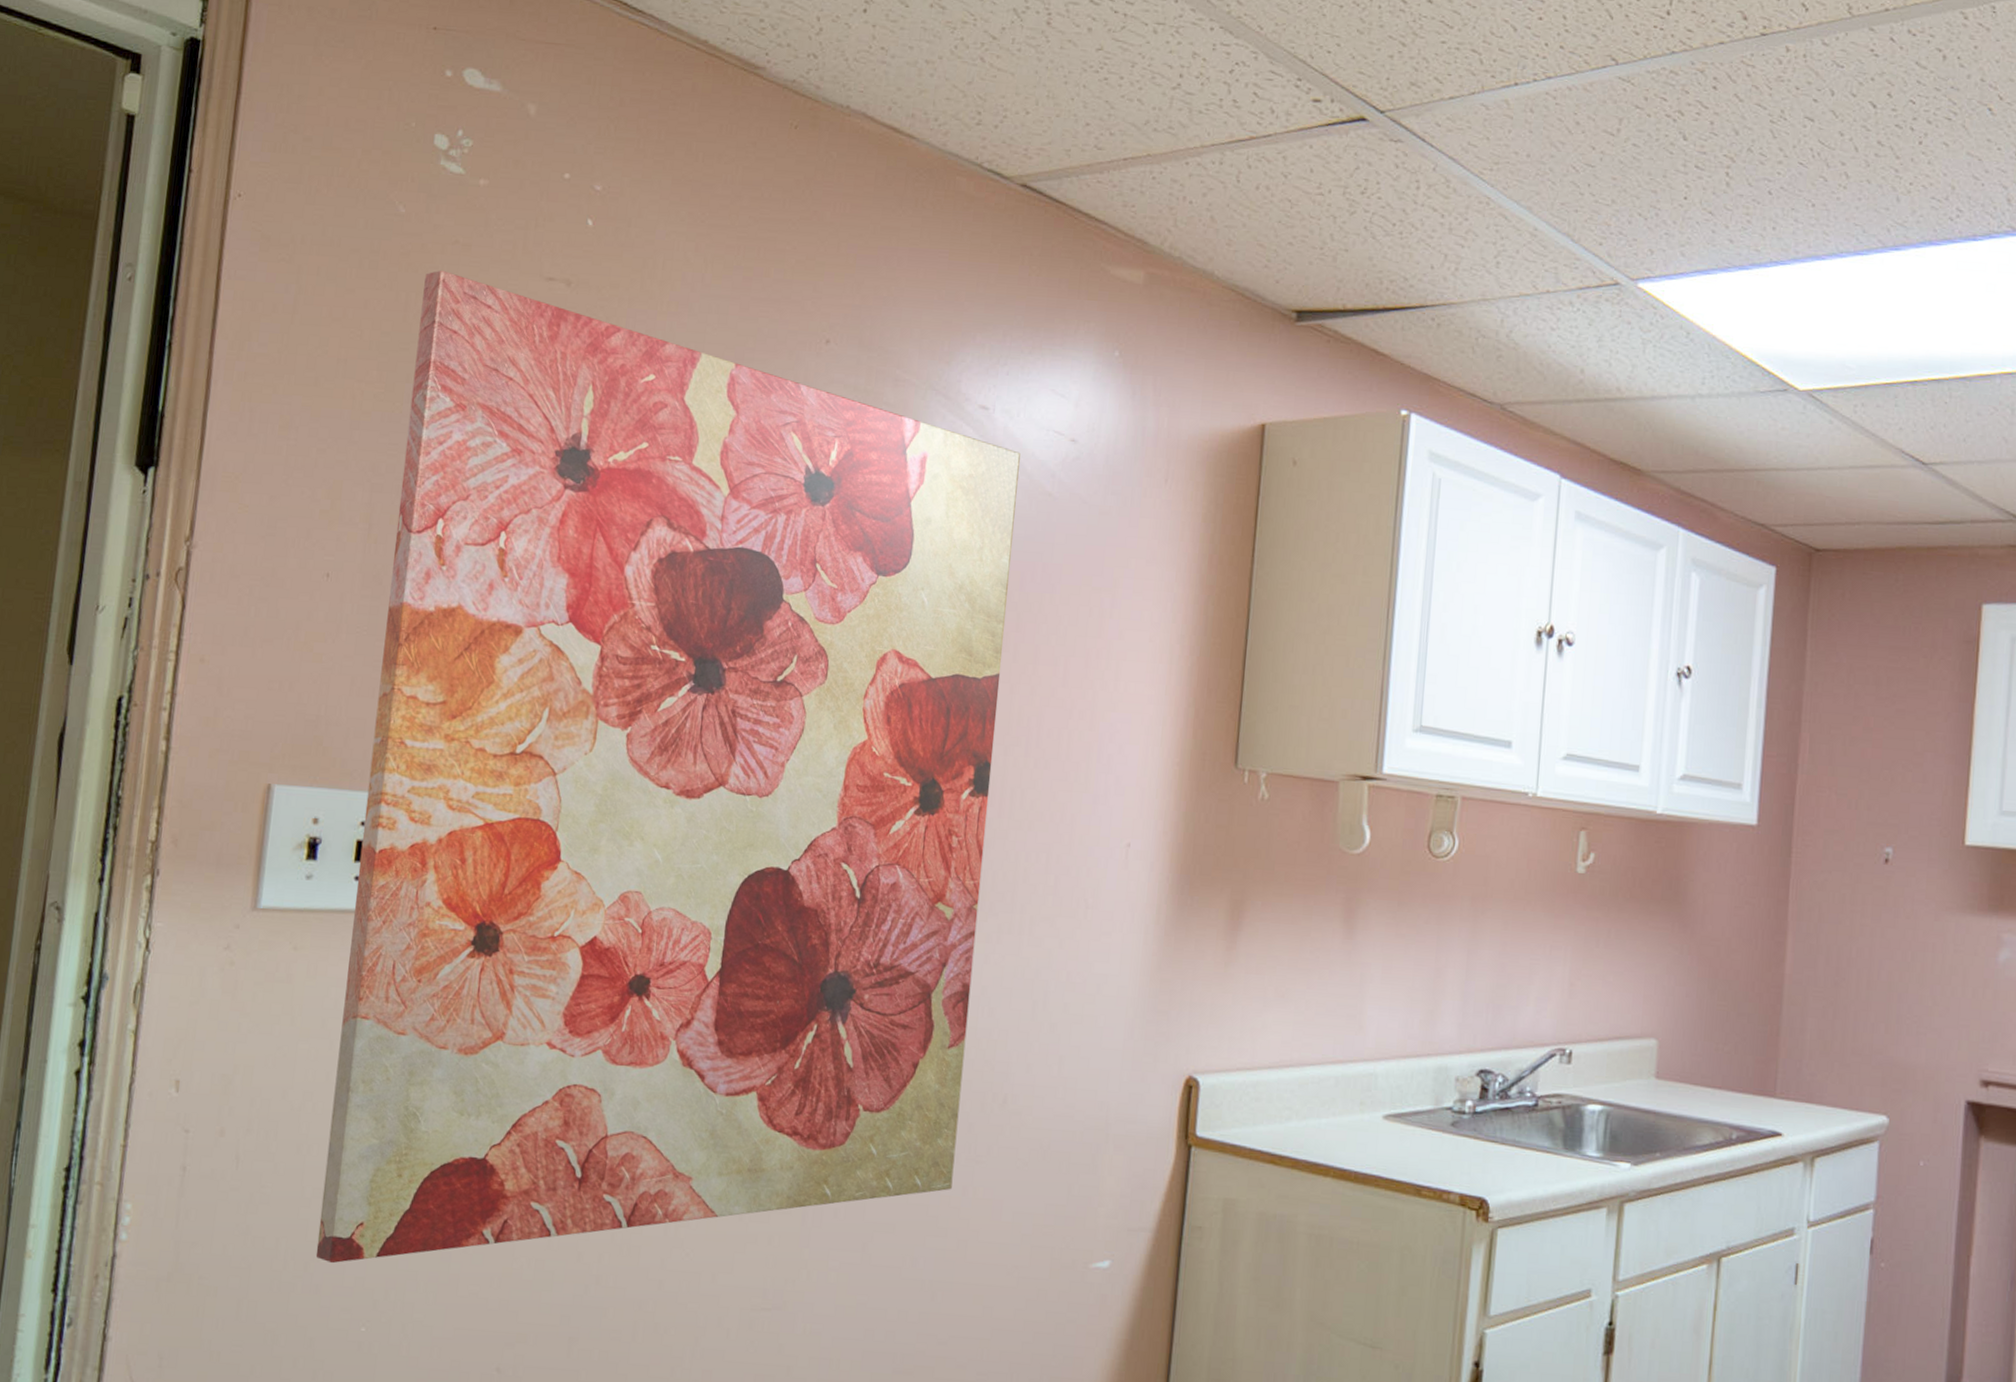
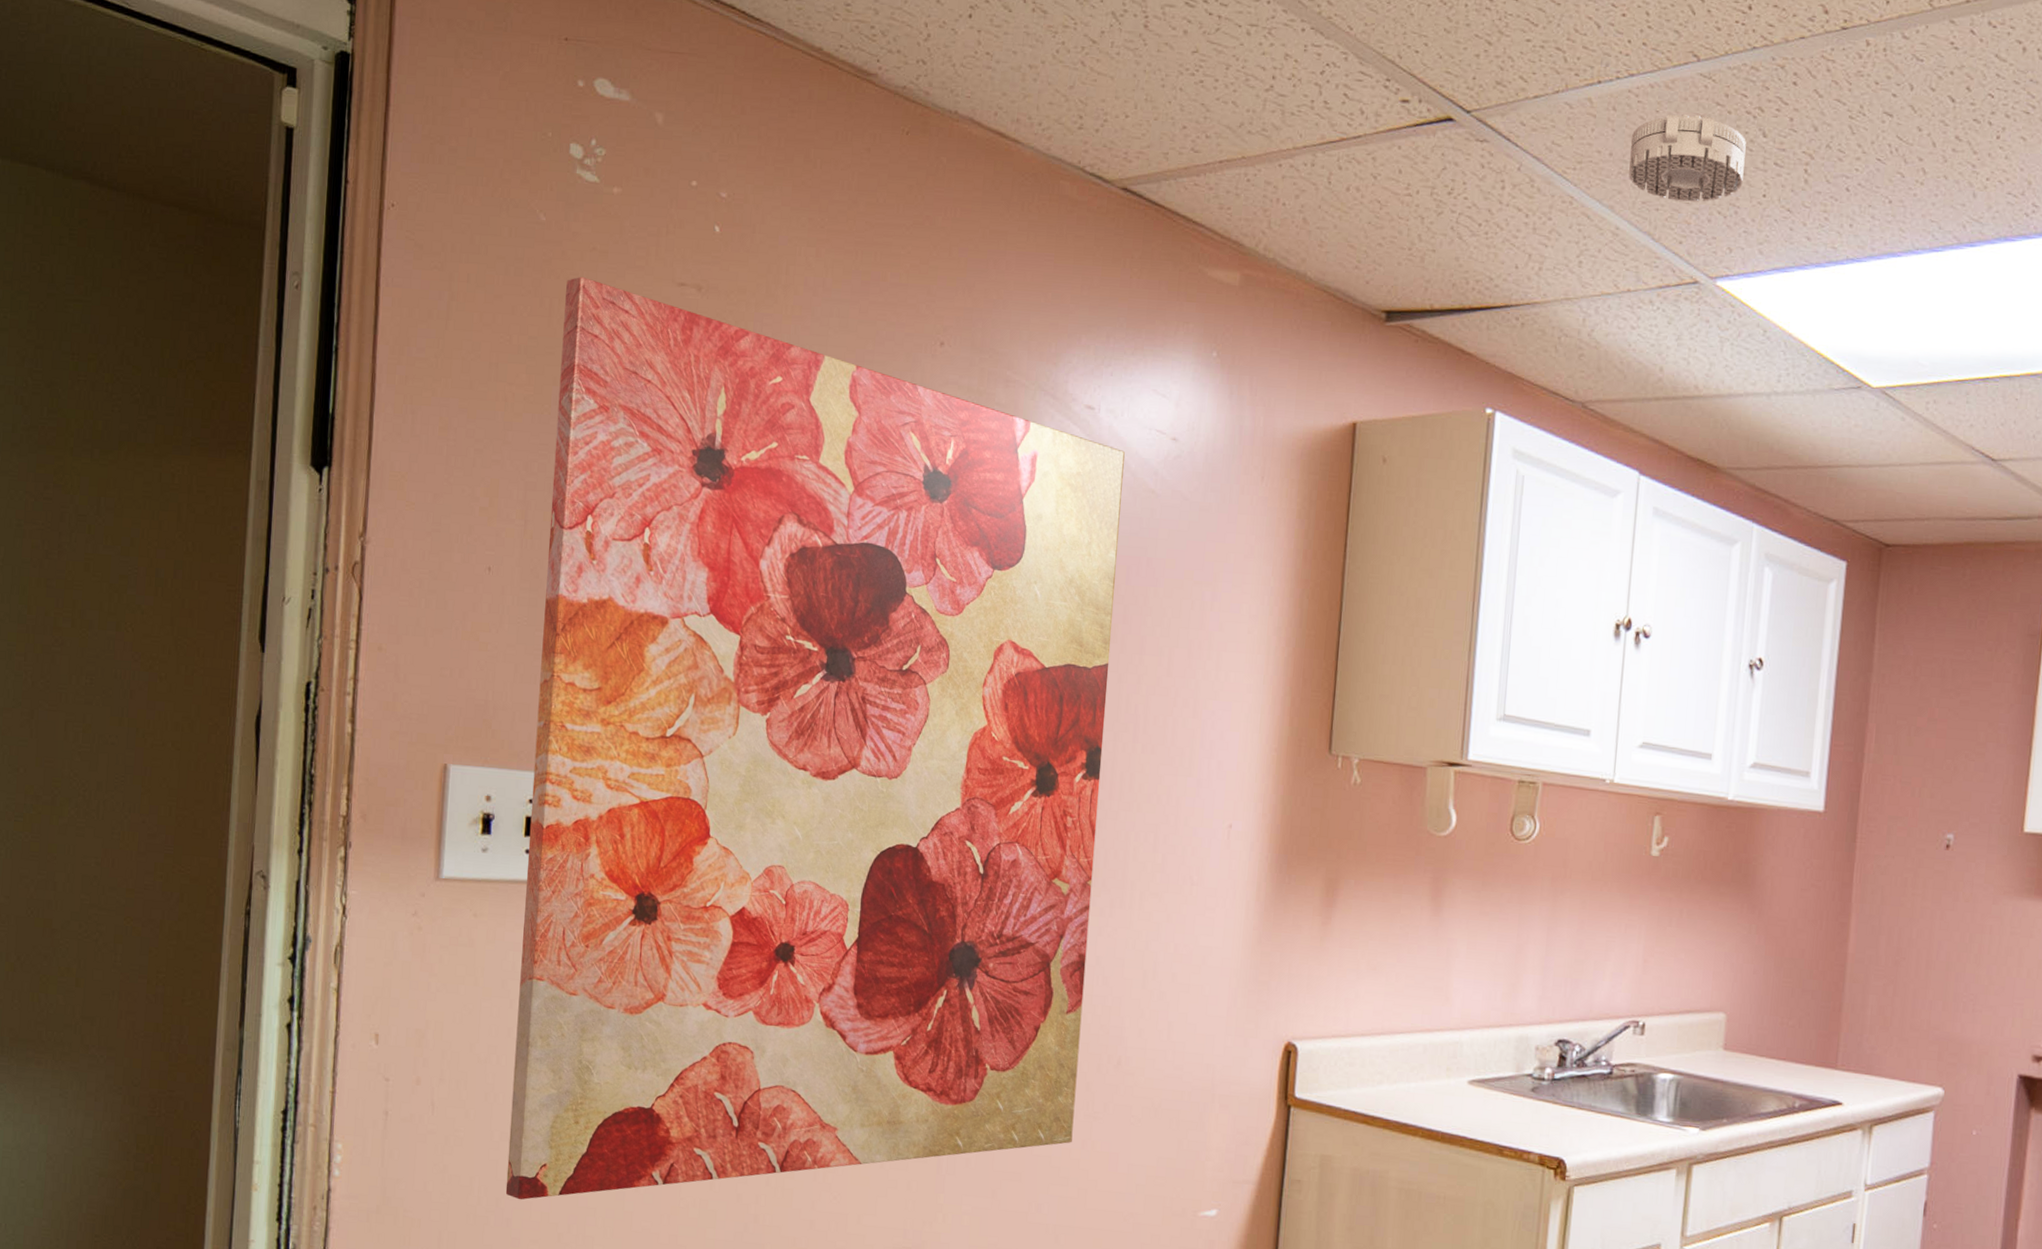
smoke detector: none [1547,116,1666,204] -> present [1629,113,1746,202]

